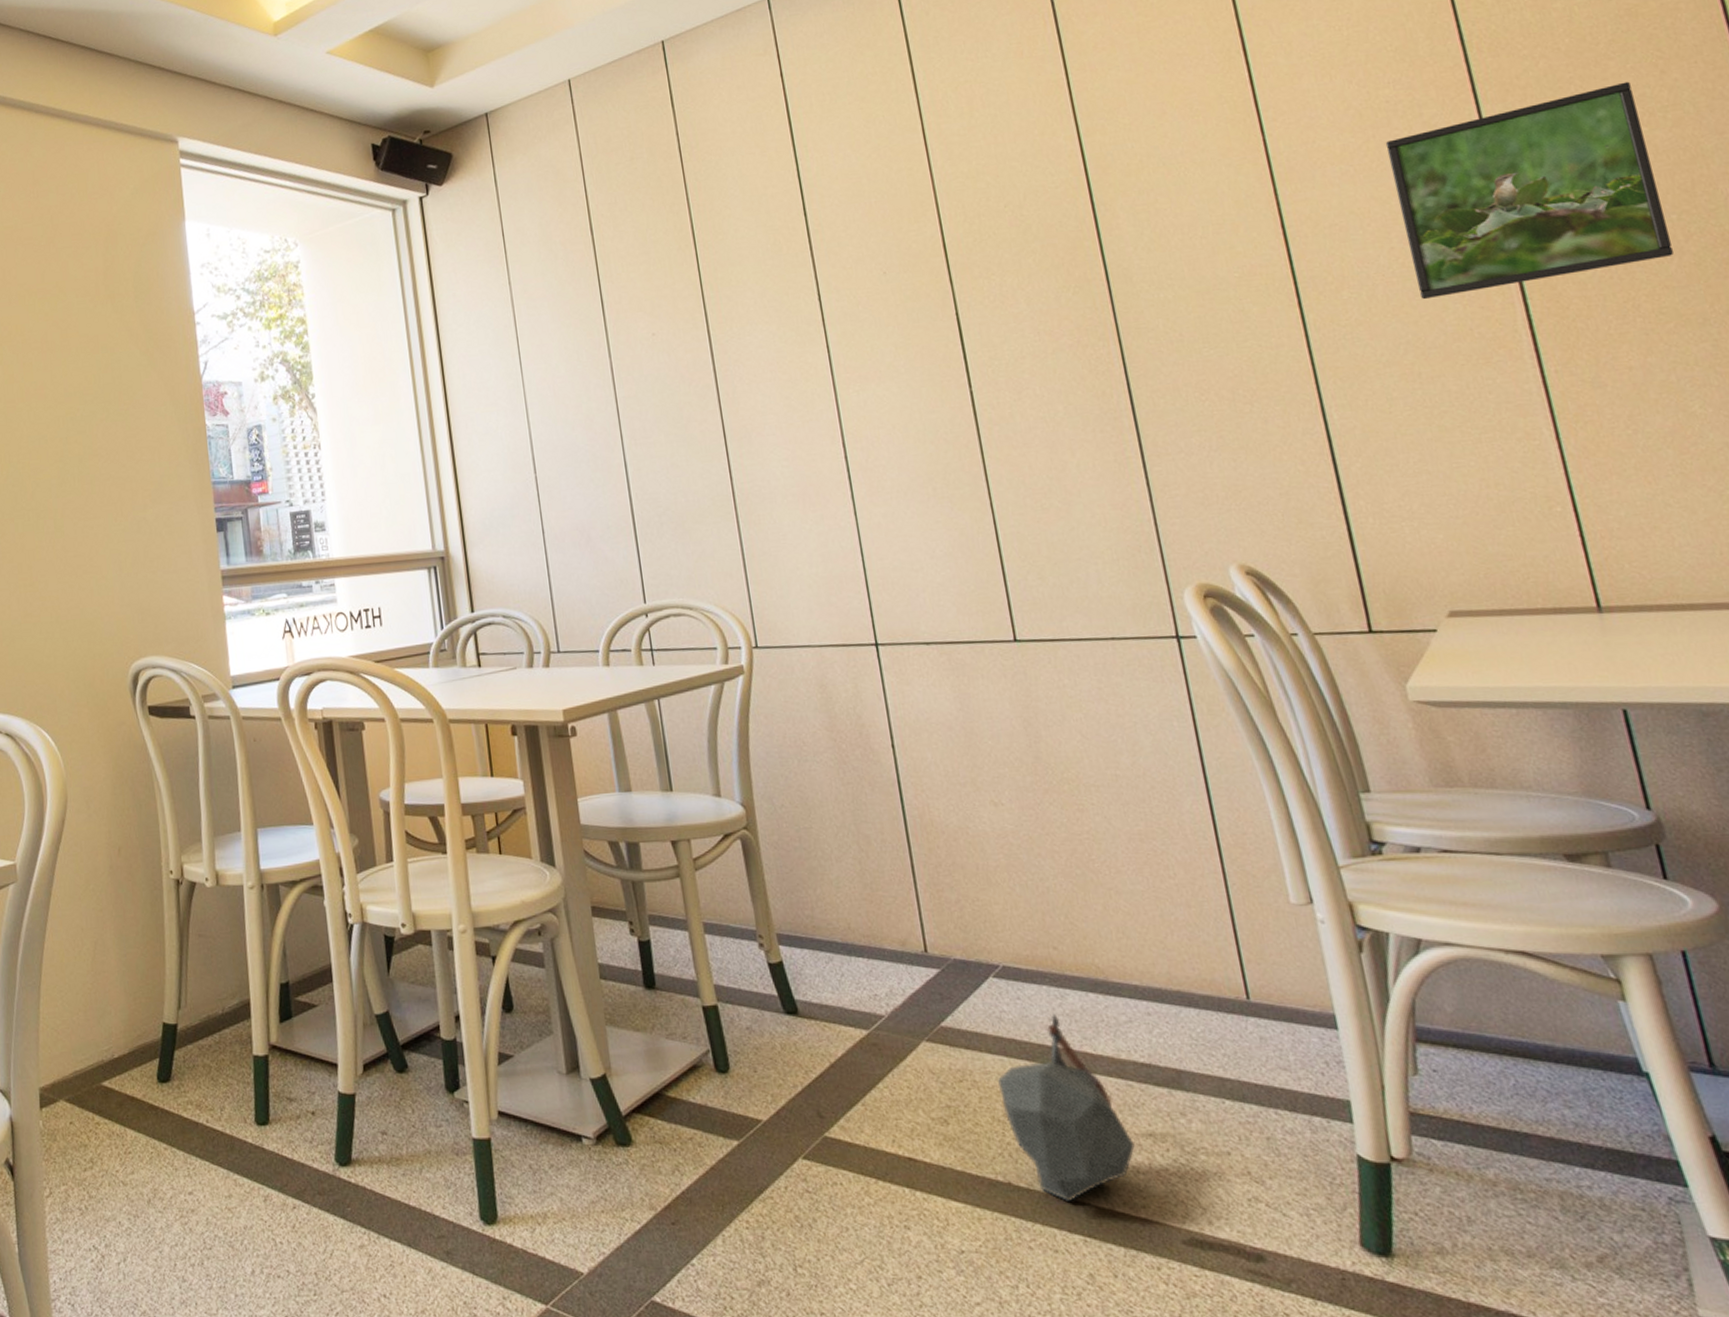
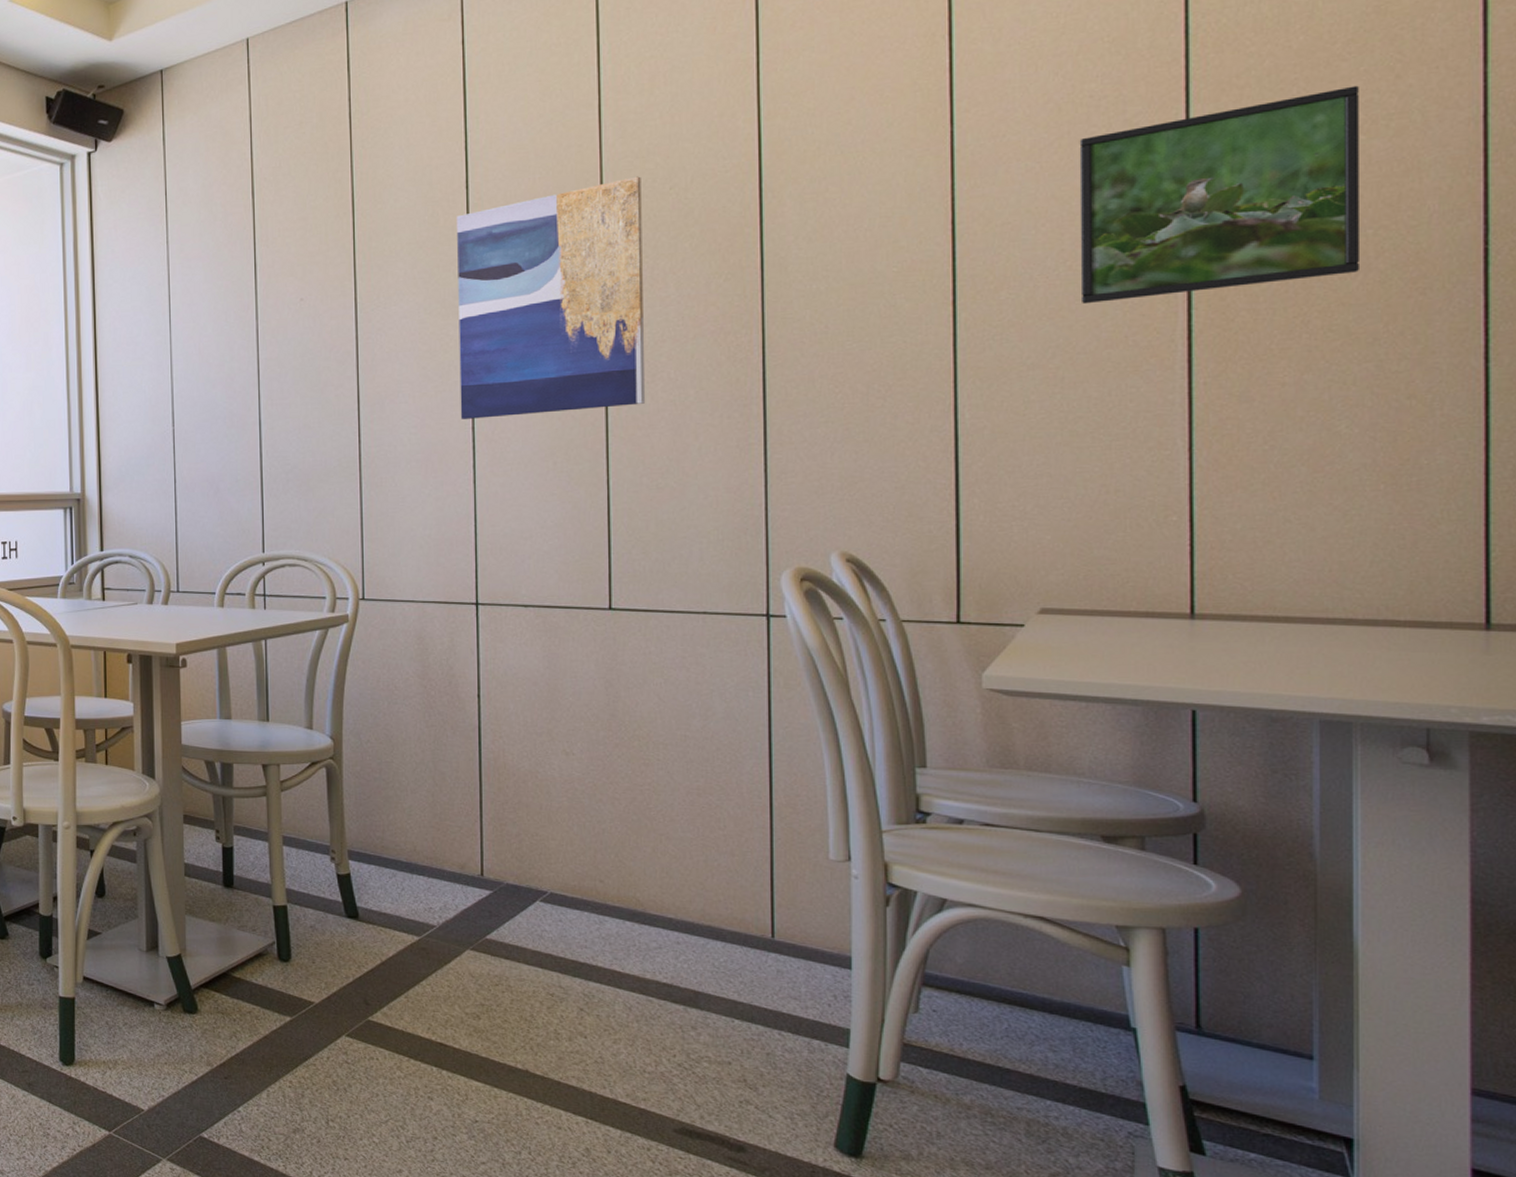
wall art: none [799,196,1016,449] -> present [457,176,646,419]
bag: present [998,1013,1135,1201] -> none [531,936,645,1090]

